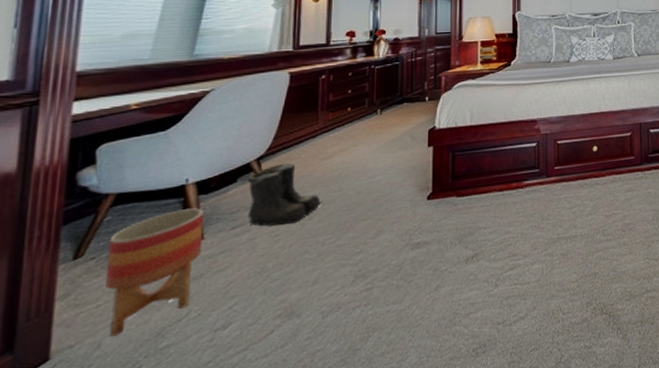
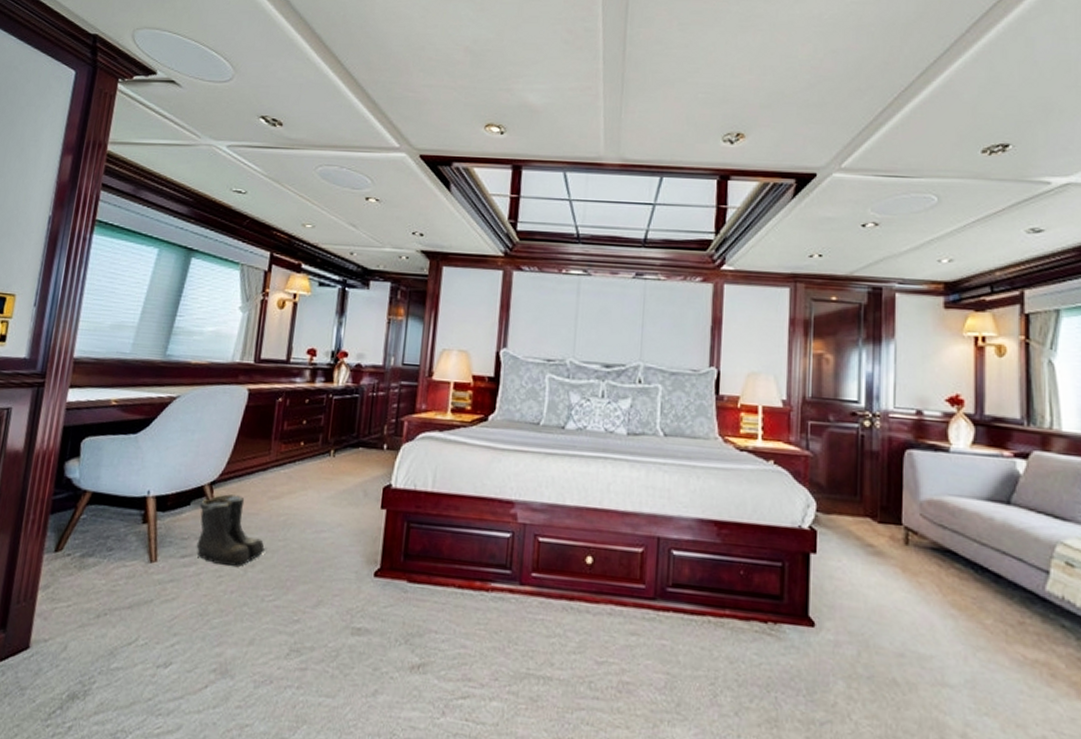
planter: present [104,208,205,337] -> none [74,523,160,642]

